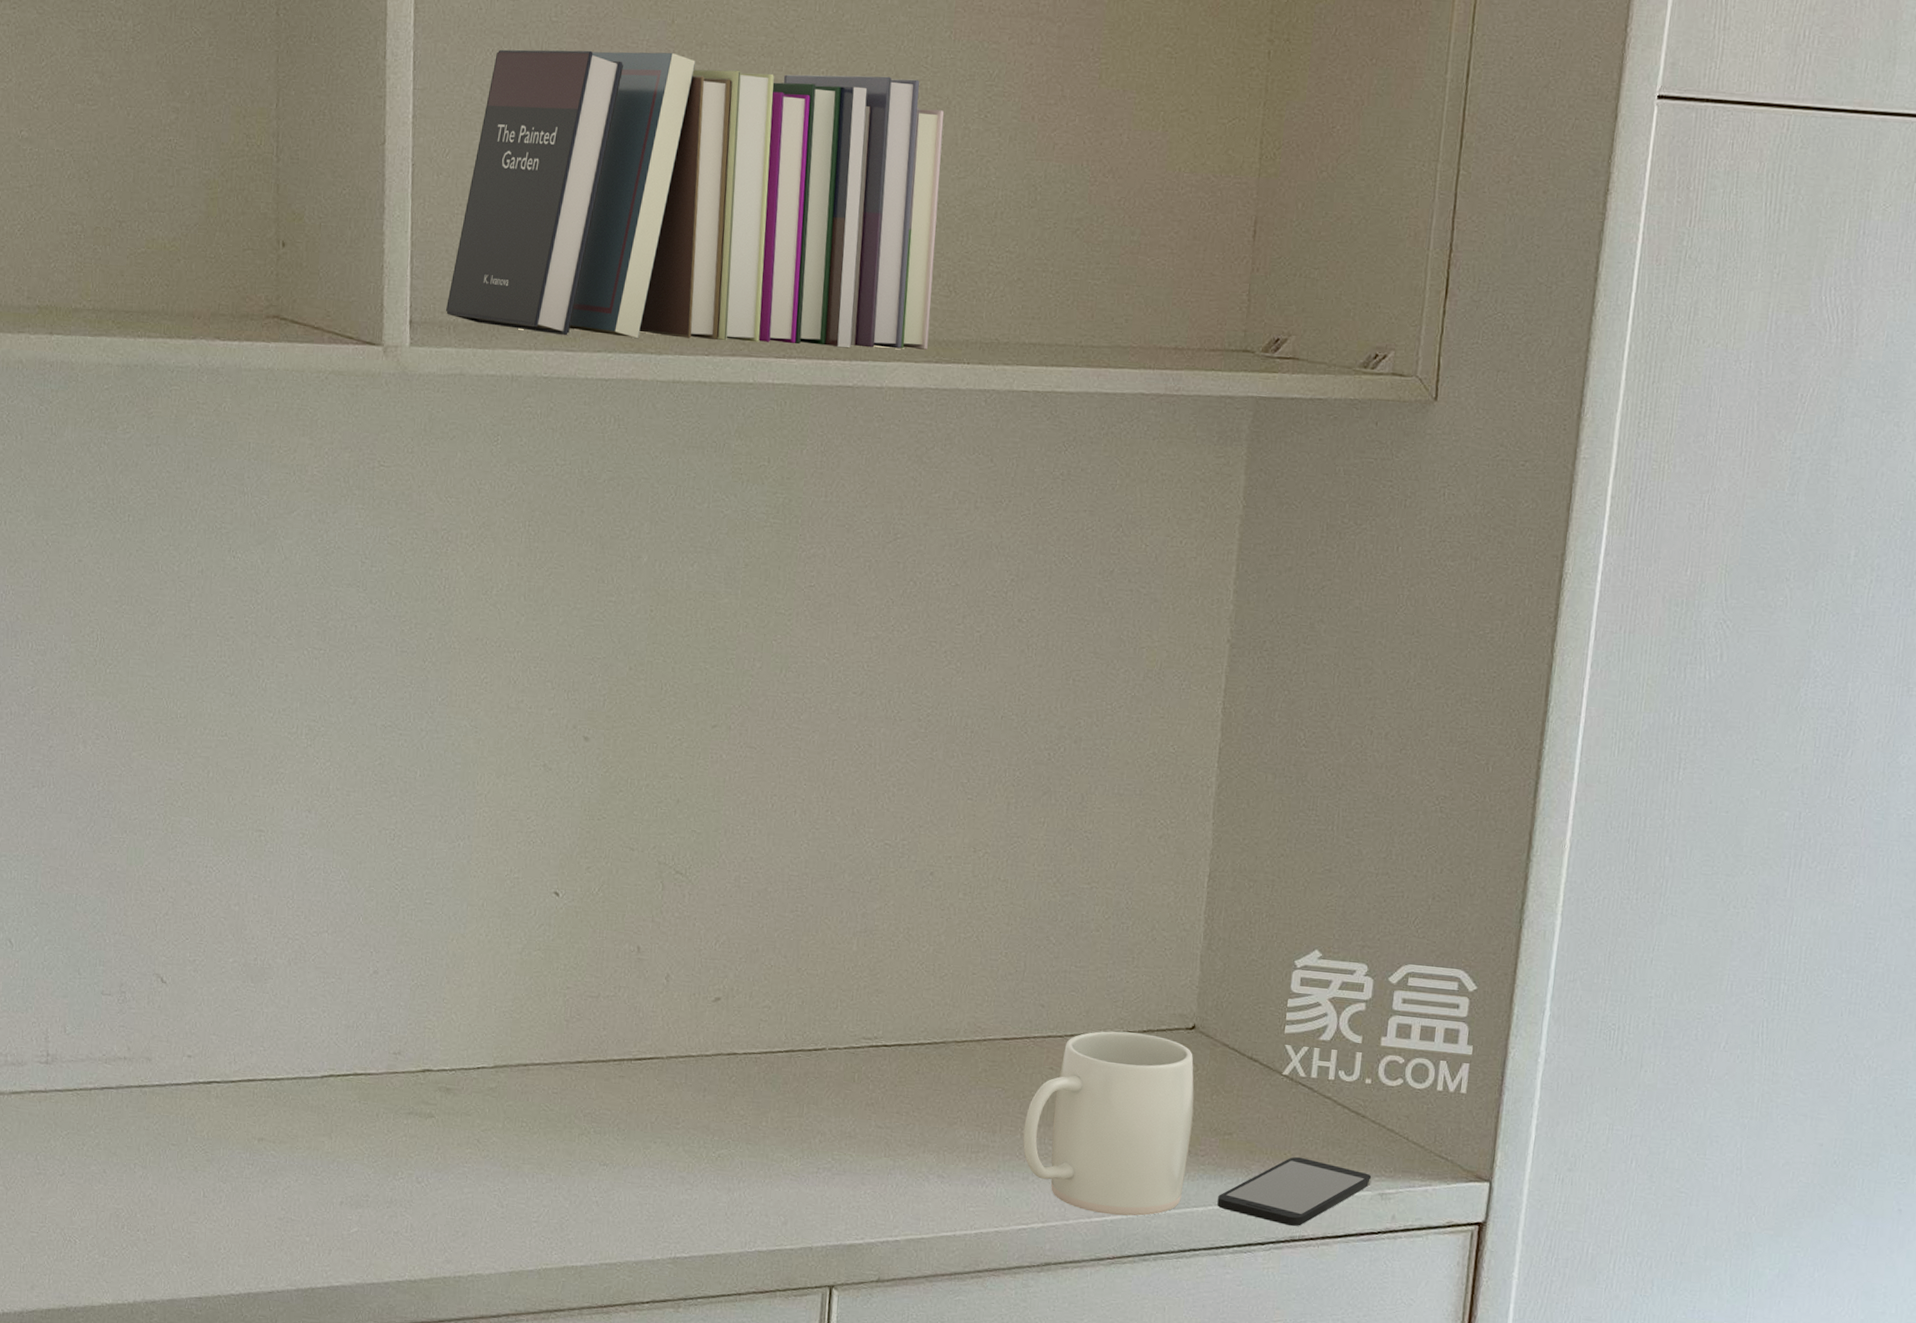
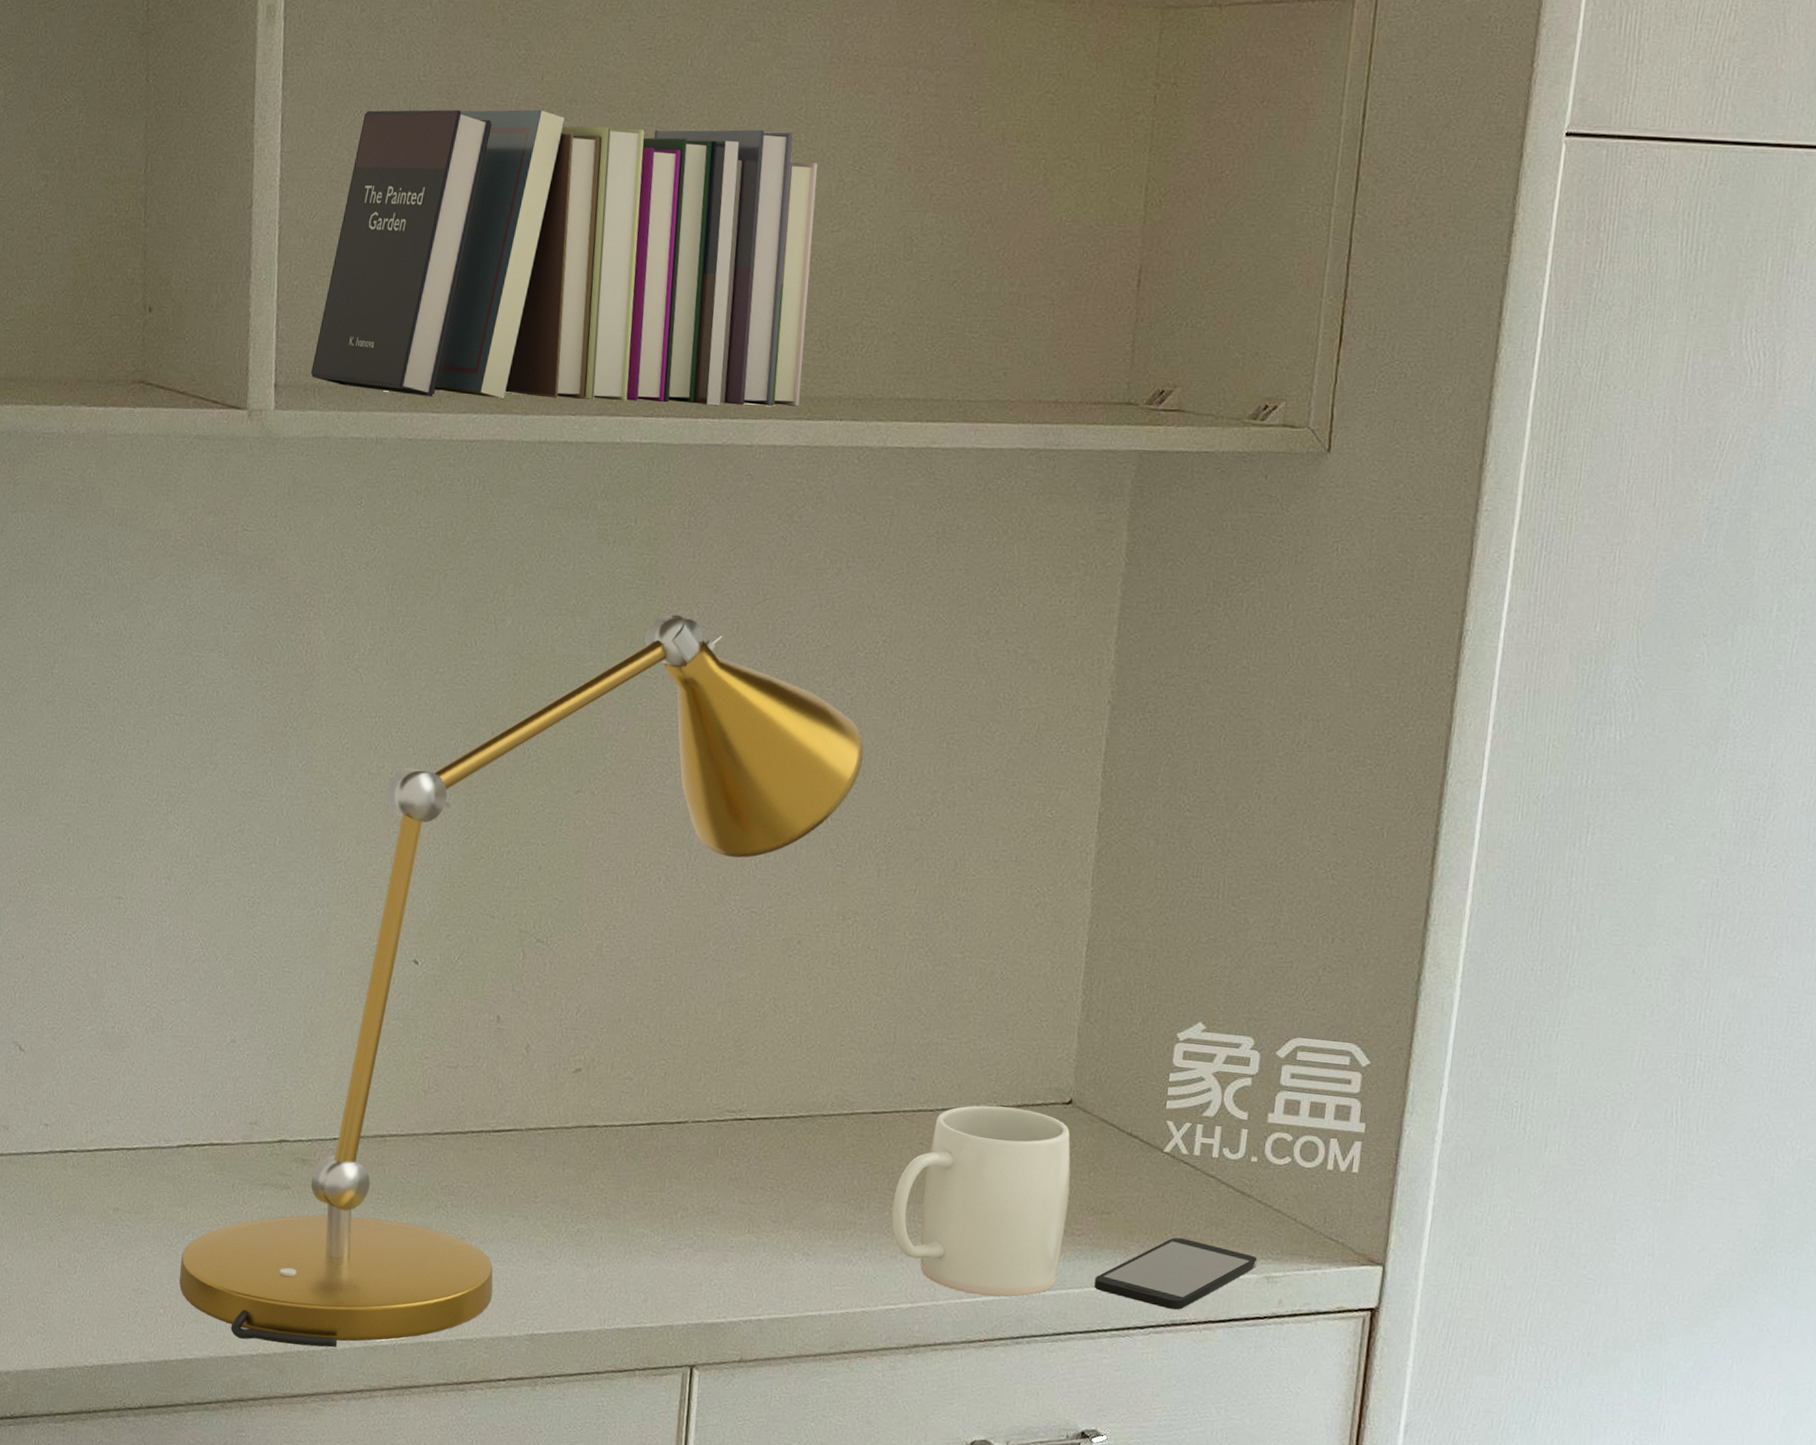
desk lamp: none [325,553,993,1273] -> present [179,614,864,1348]

